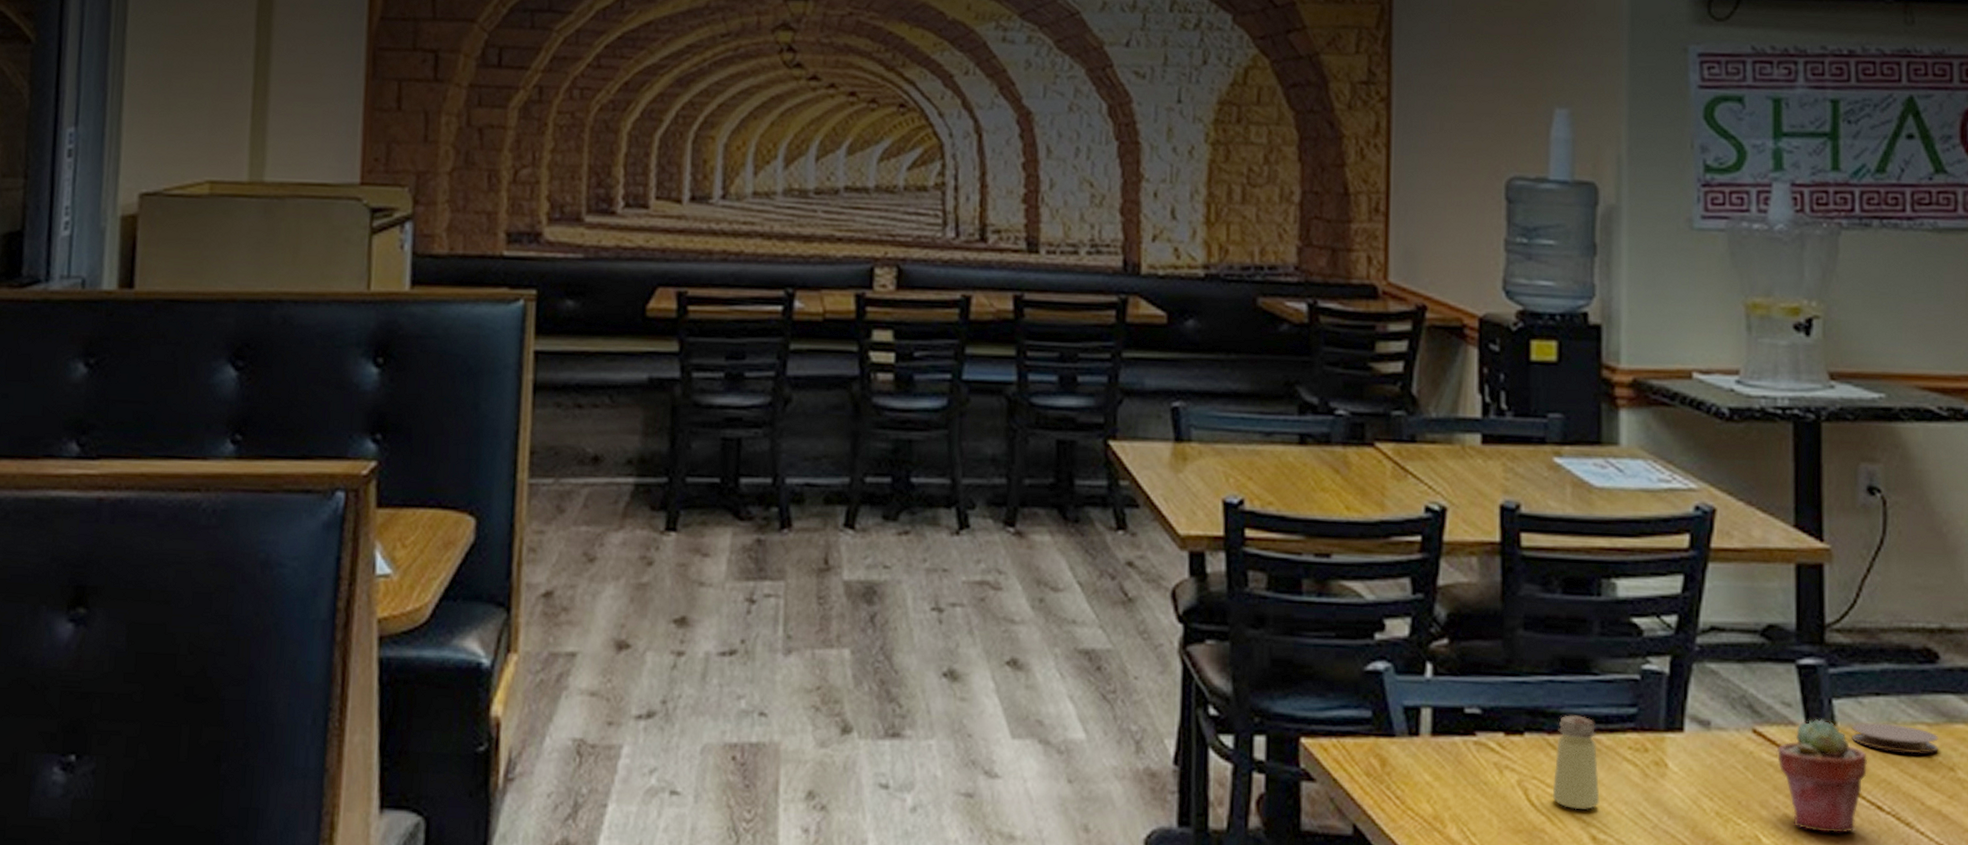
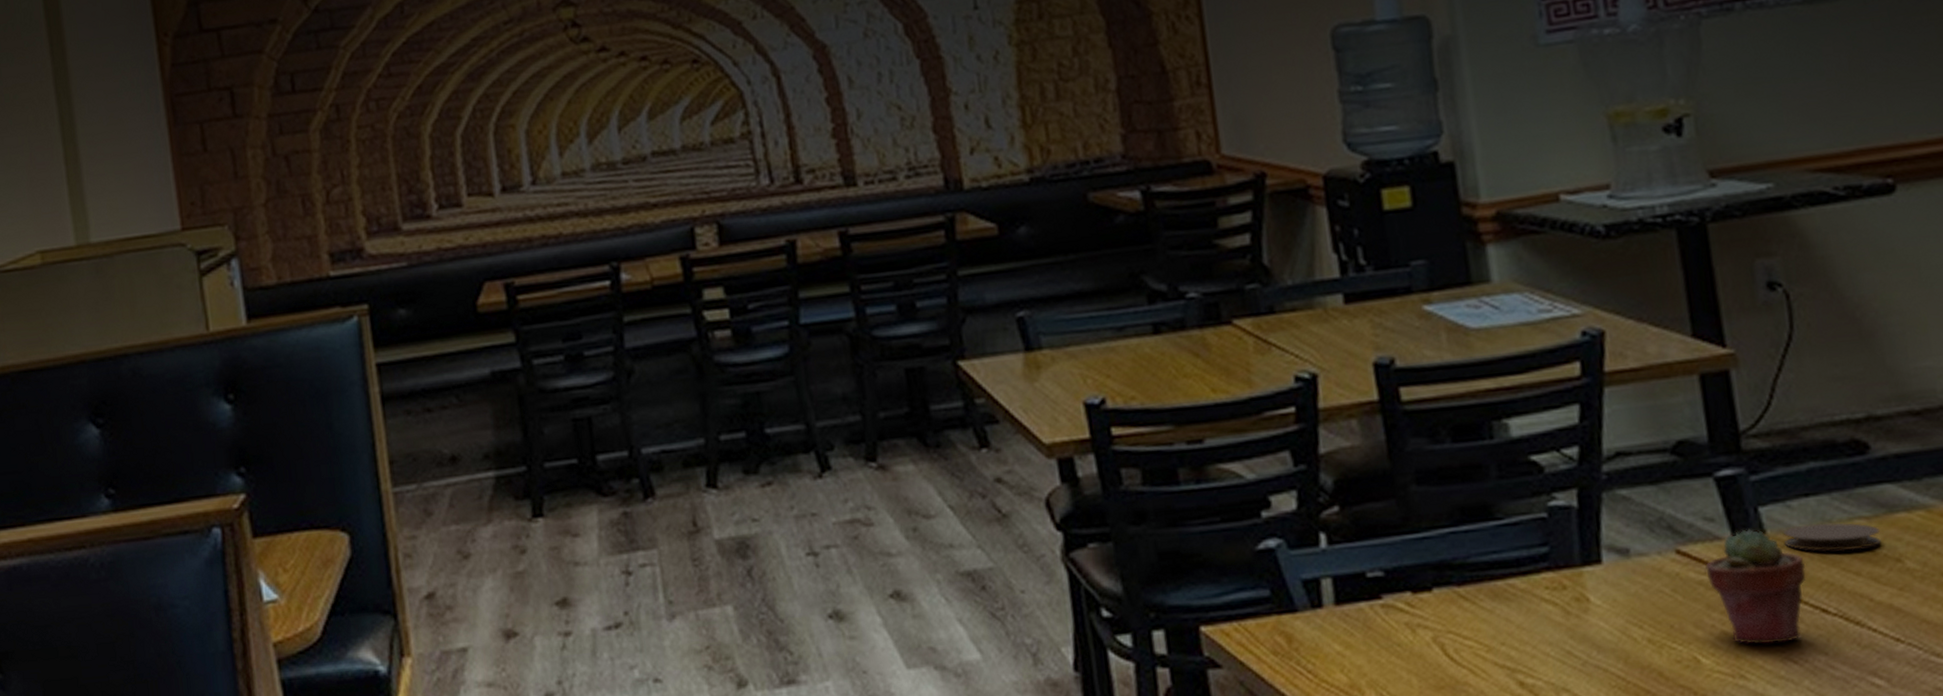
saltshaker: present [1552,715,1600,810] -> none [1468,562,1523,658]

